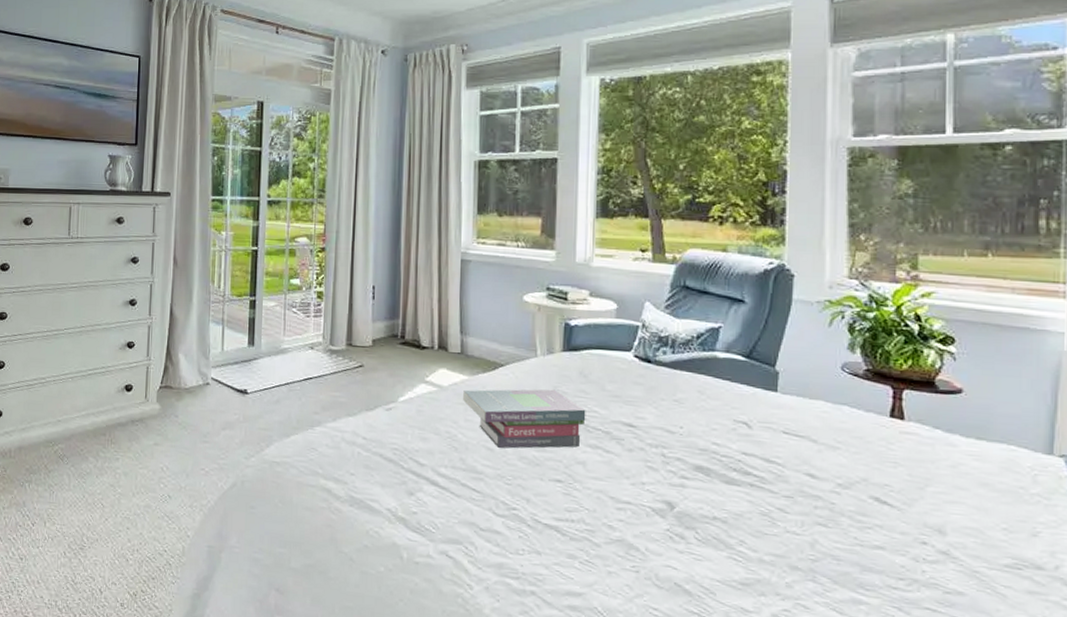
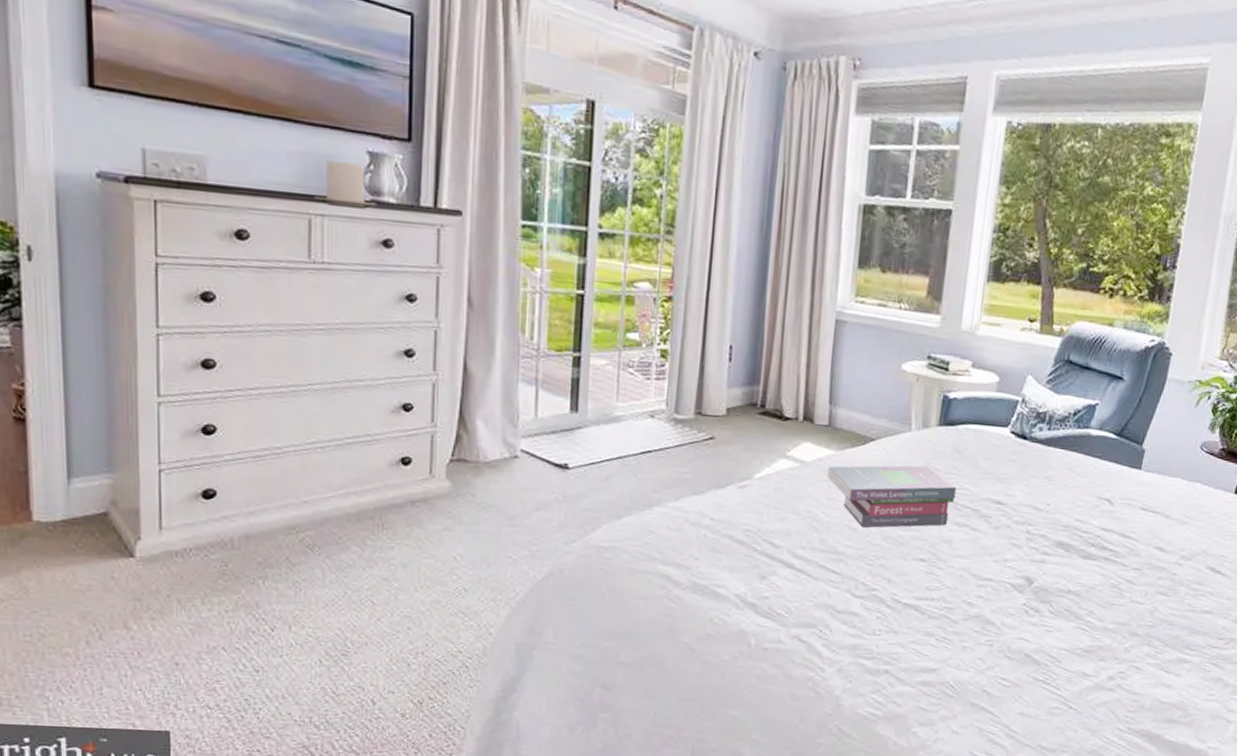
candle: none [73,164,114,197] -> present [314,160,377,209]

